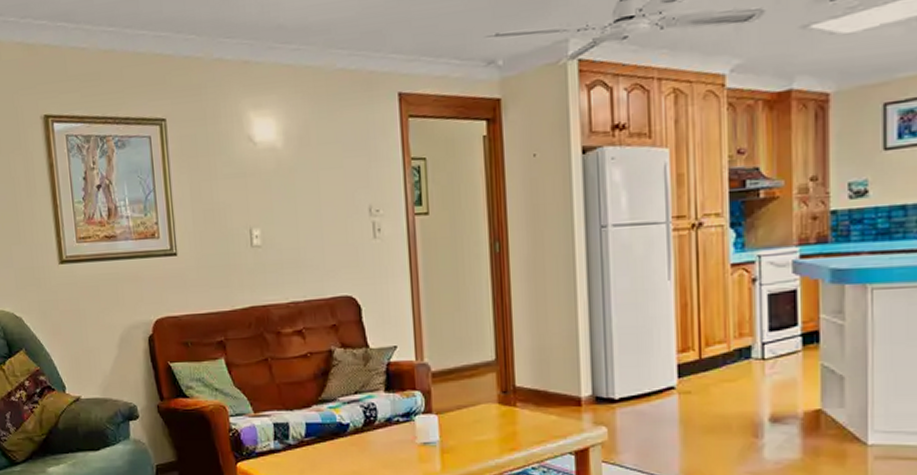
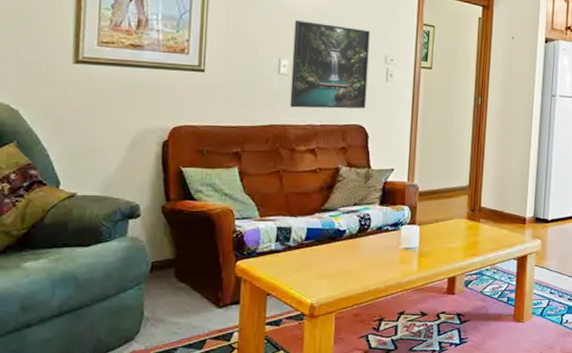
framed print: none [260,178,354,284] -> present [290,20,370,109]

